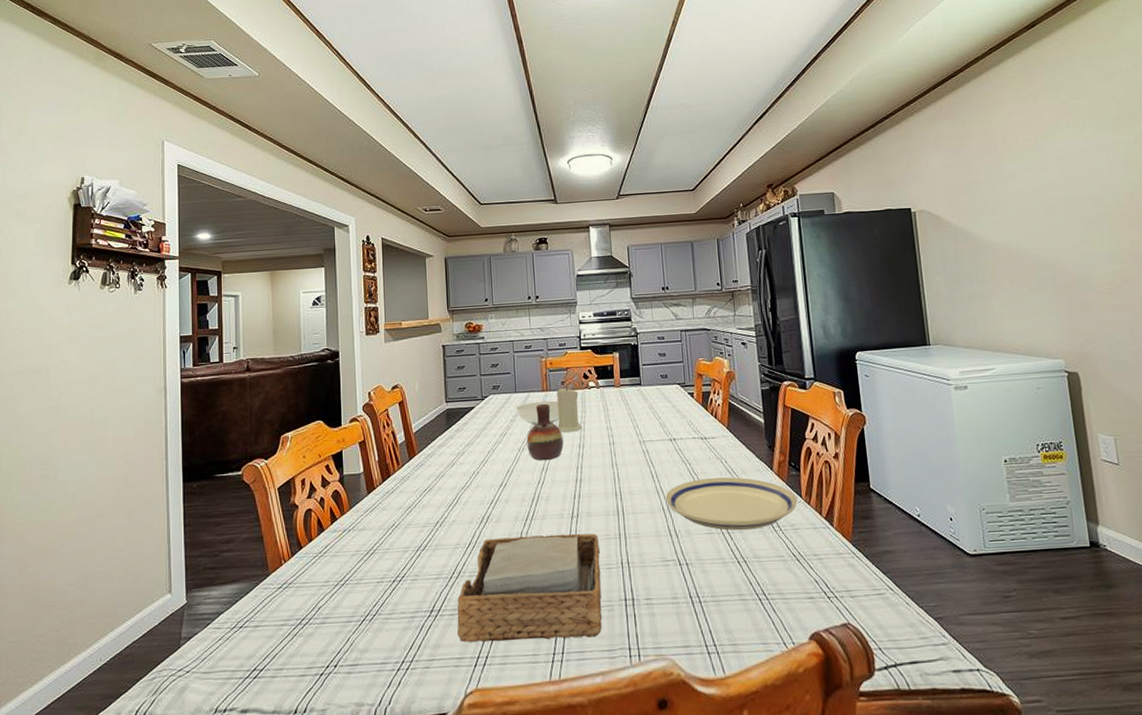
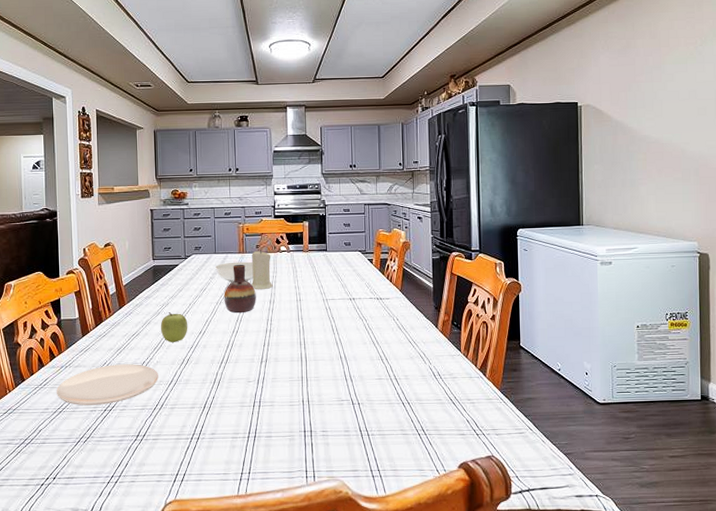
plate: none [338,524,455,577] -> present [57,364,159,406]
fruit: none [455,462,487,498] -> present [160,312,188,342]
napkin holder: present [457,533,603,642] -> none [159,375,285,462]
plate: present [665,477,798,530] -> none [343,332,457,377]

